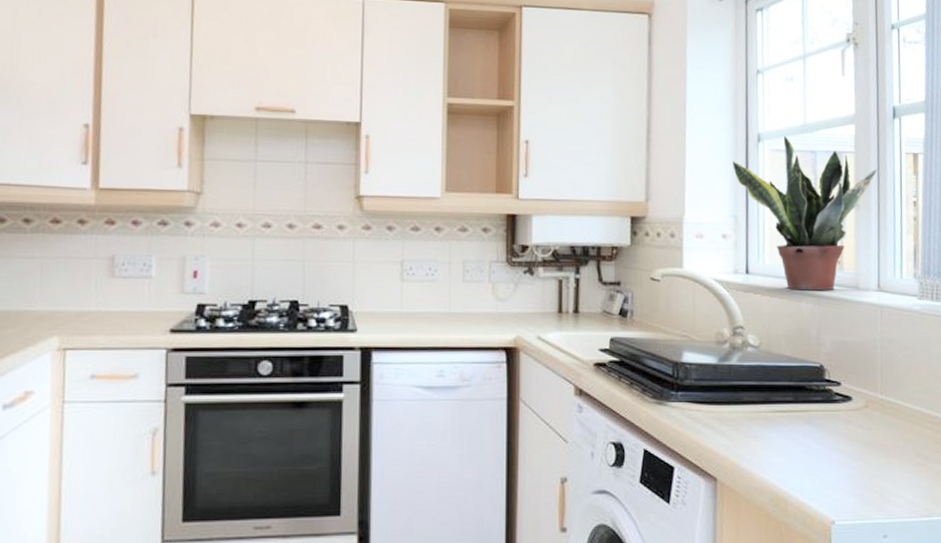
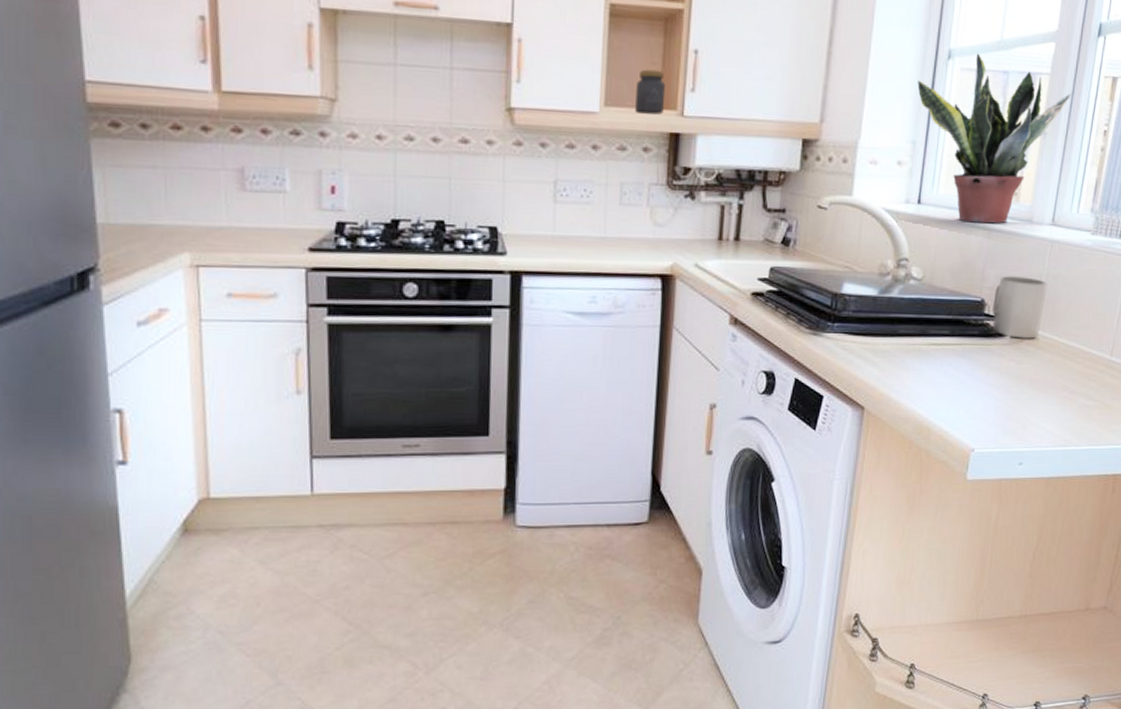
jar: none [474,158,501,198] -> present [635,69,666,115]
mug: none [832,341,884,404] -> present [992,276,1047,339]

